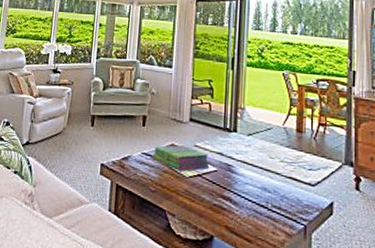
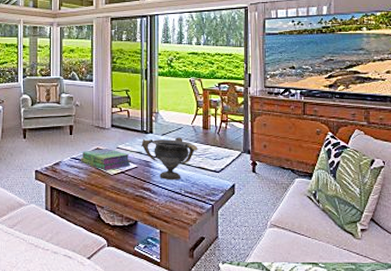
decorative bowl: none [223,137,290,191] -> present [141,137,198,181]

